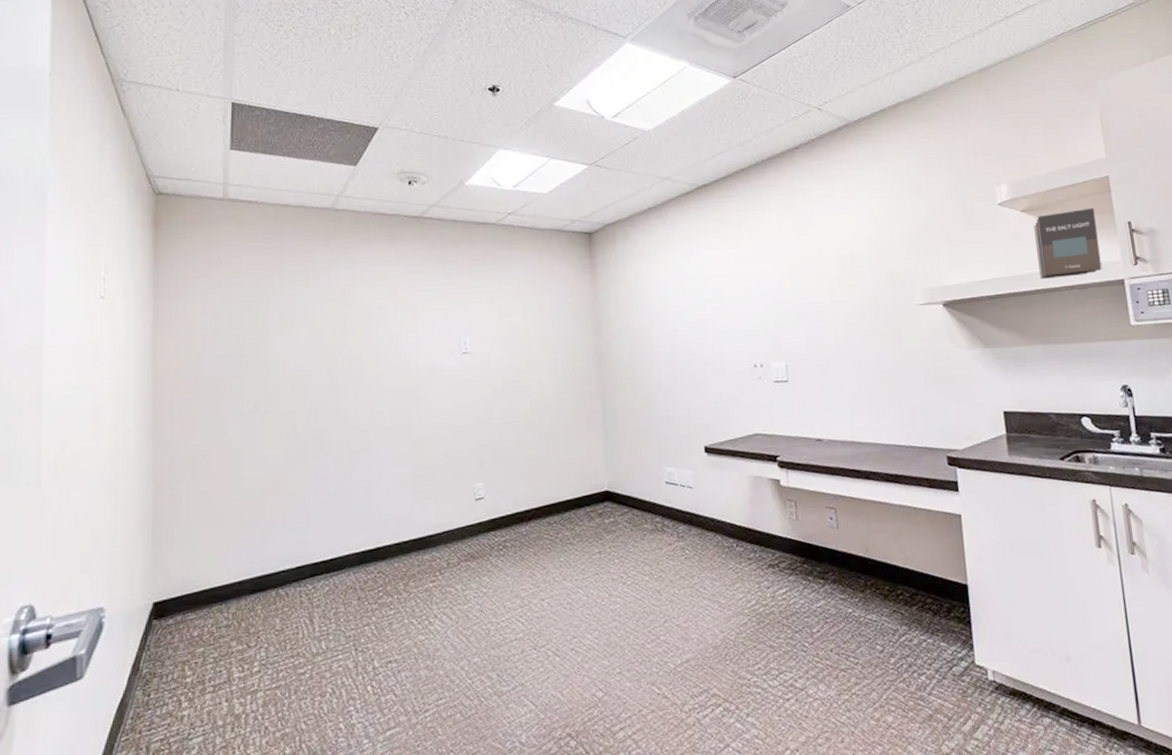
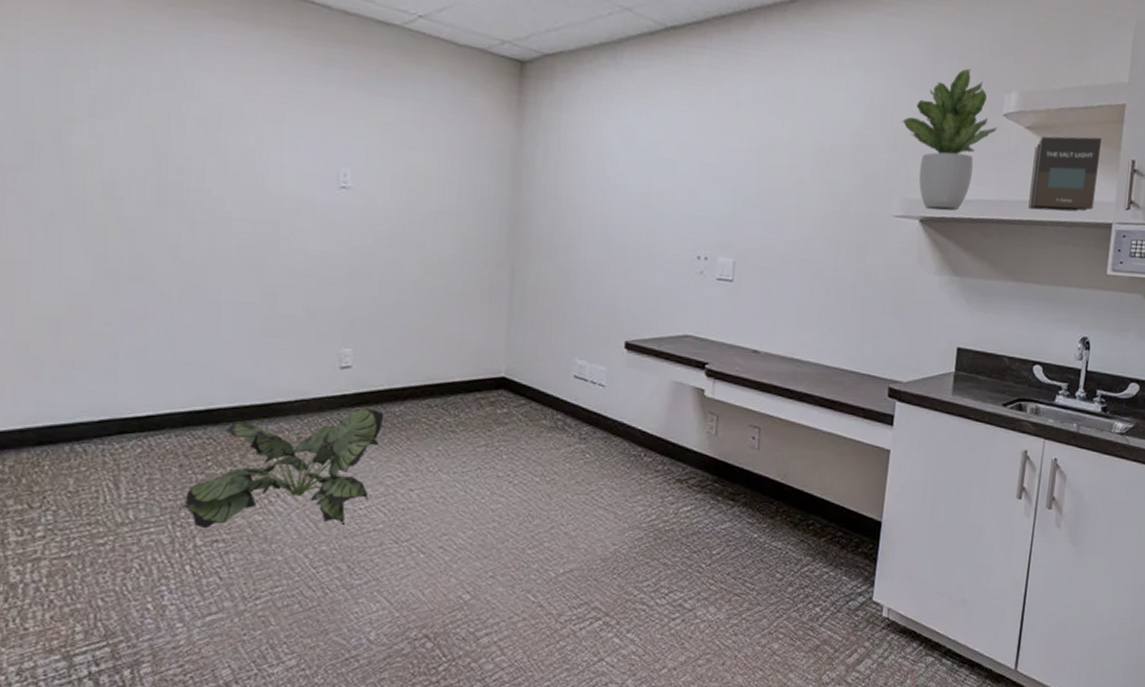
plant: none [360,531,514,652] -> present [179,408,384,529]
potted plant: none [909,172,995,294] -> present [902,68,997,211]

